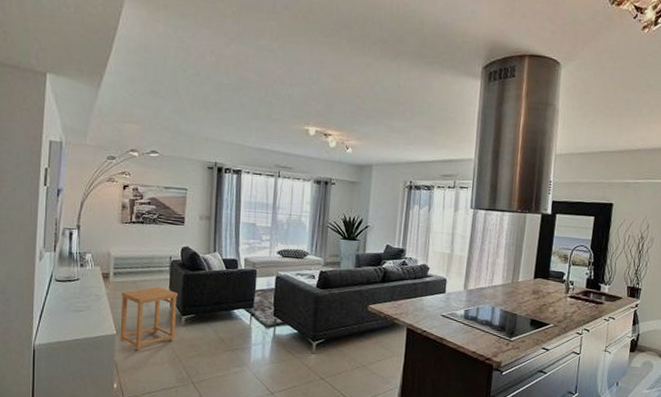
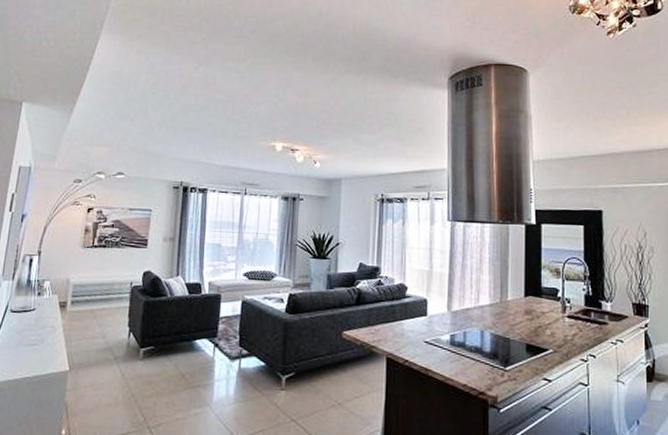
side table: present [120,286,178,351] -> none [72,315,137,390]

